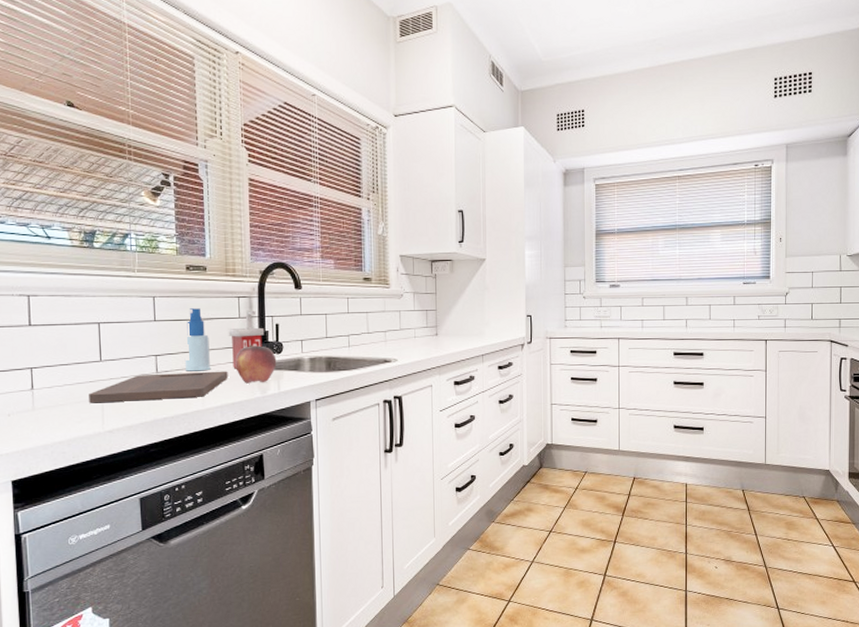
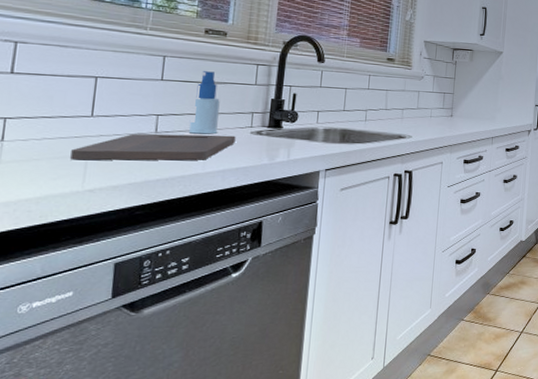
soap dispenser: present [228,310,265,369] -> none [241,78,281,135]
fruit: present [235,344,277,384] -> none [244,111,290,150]

